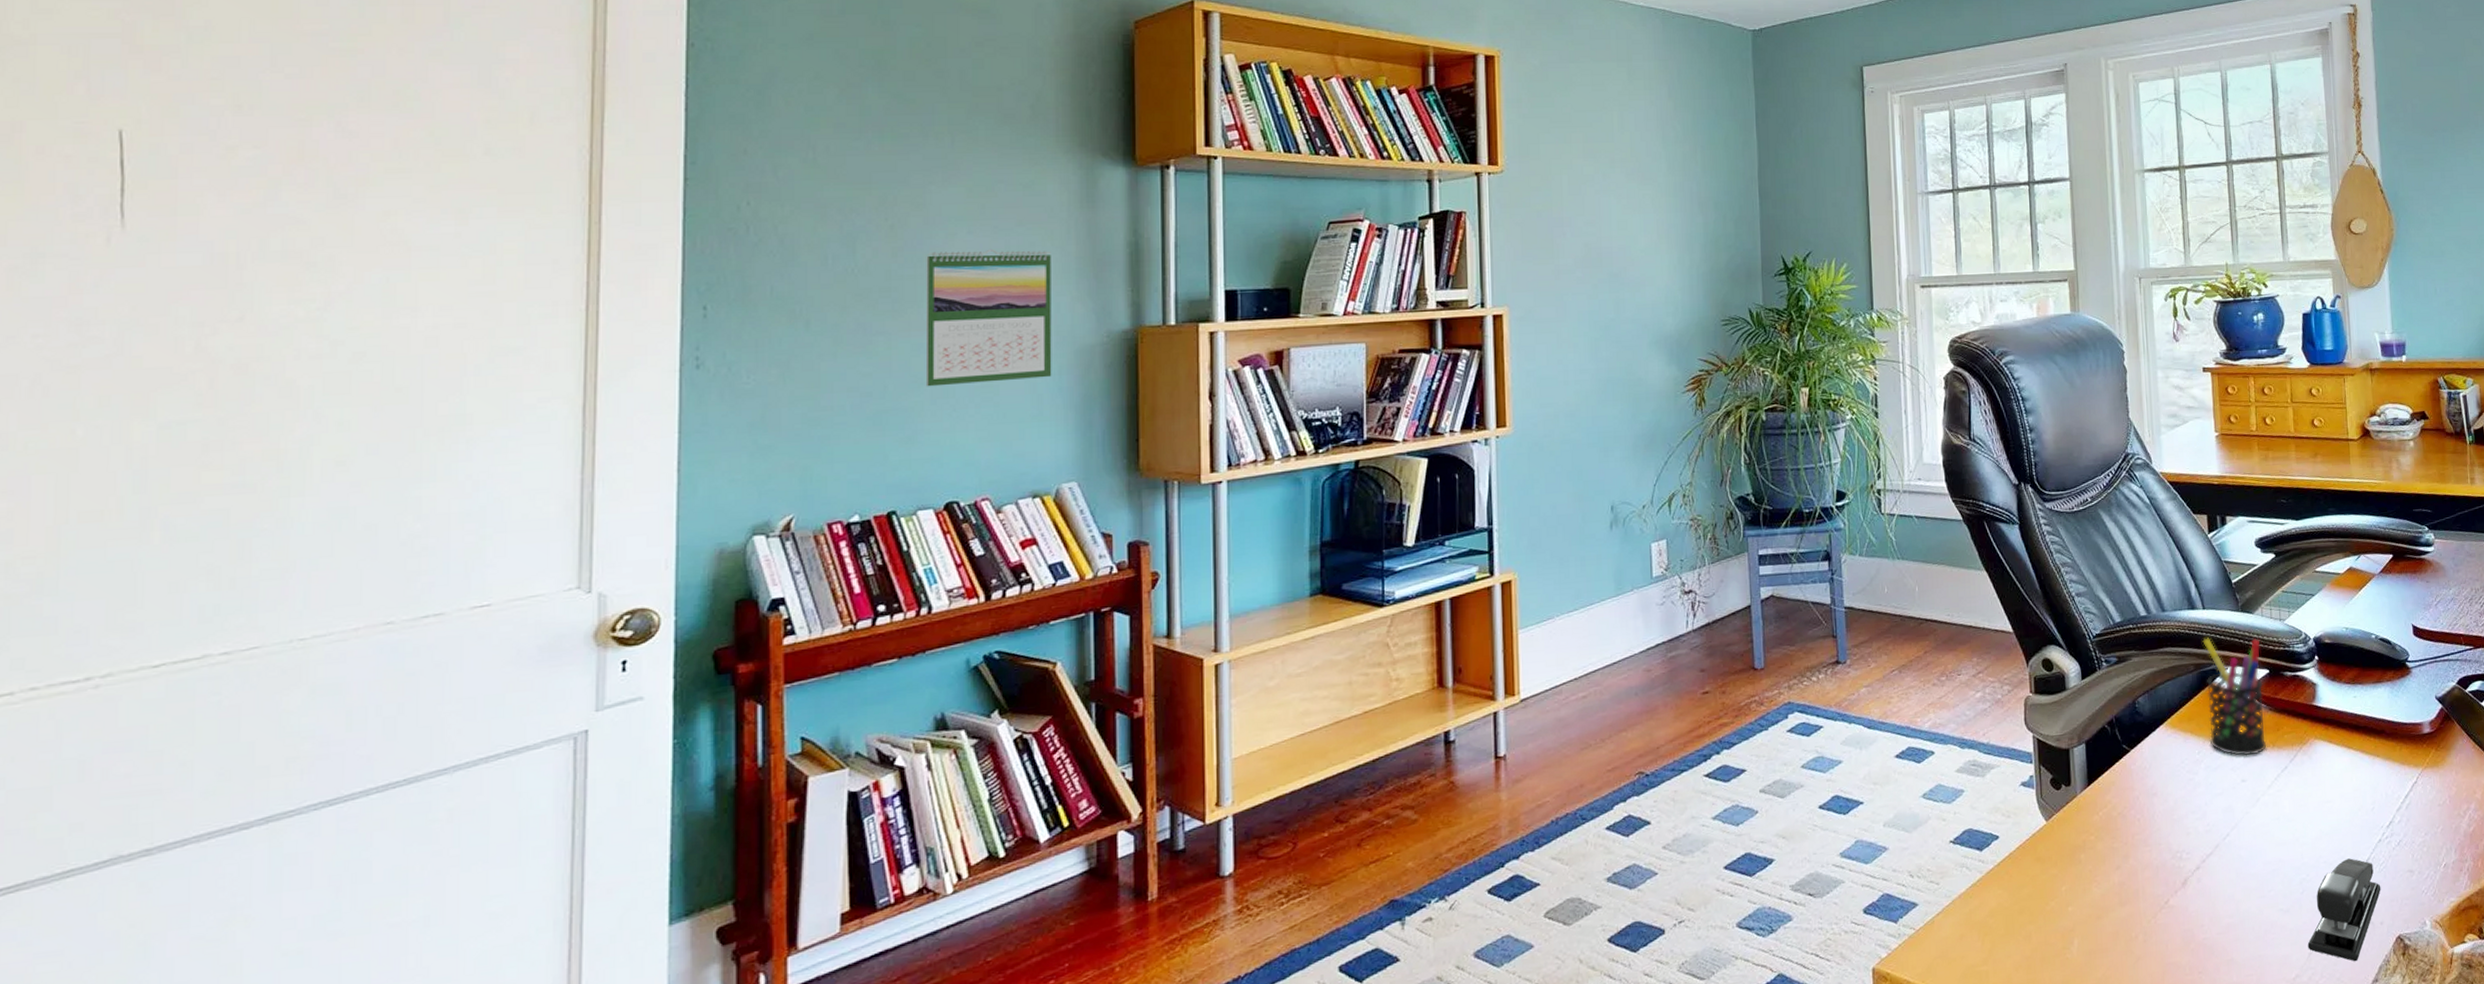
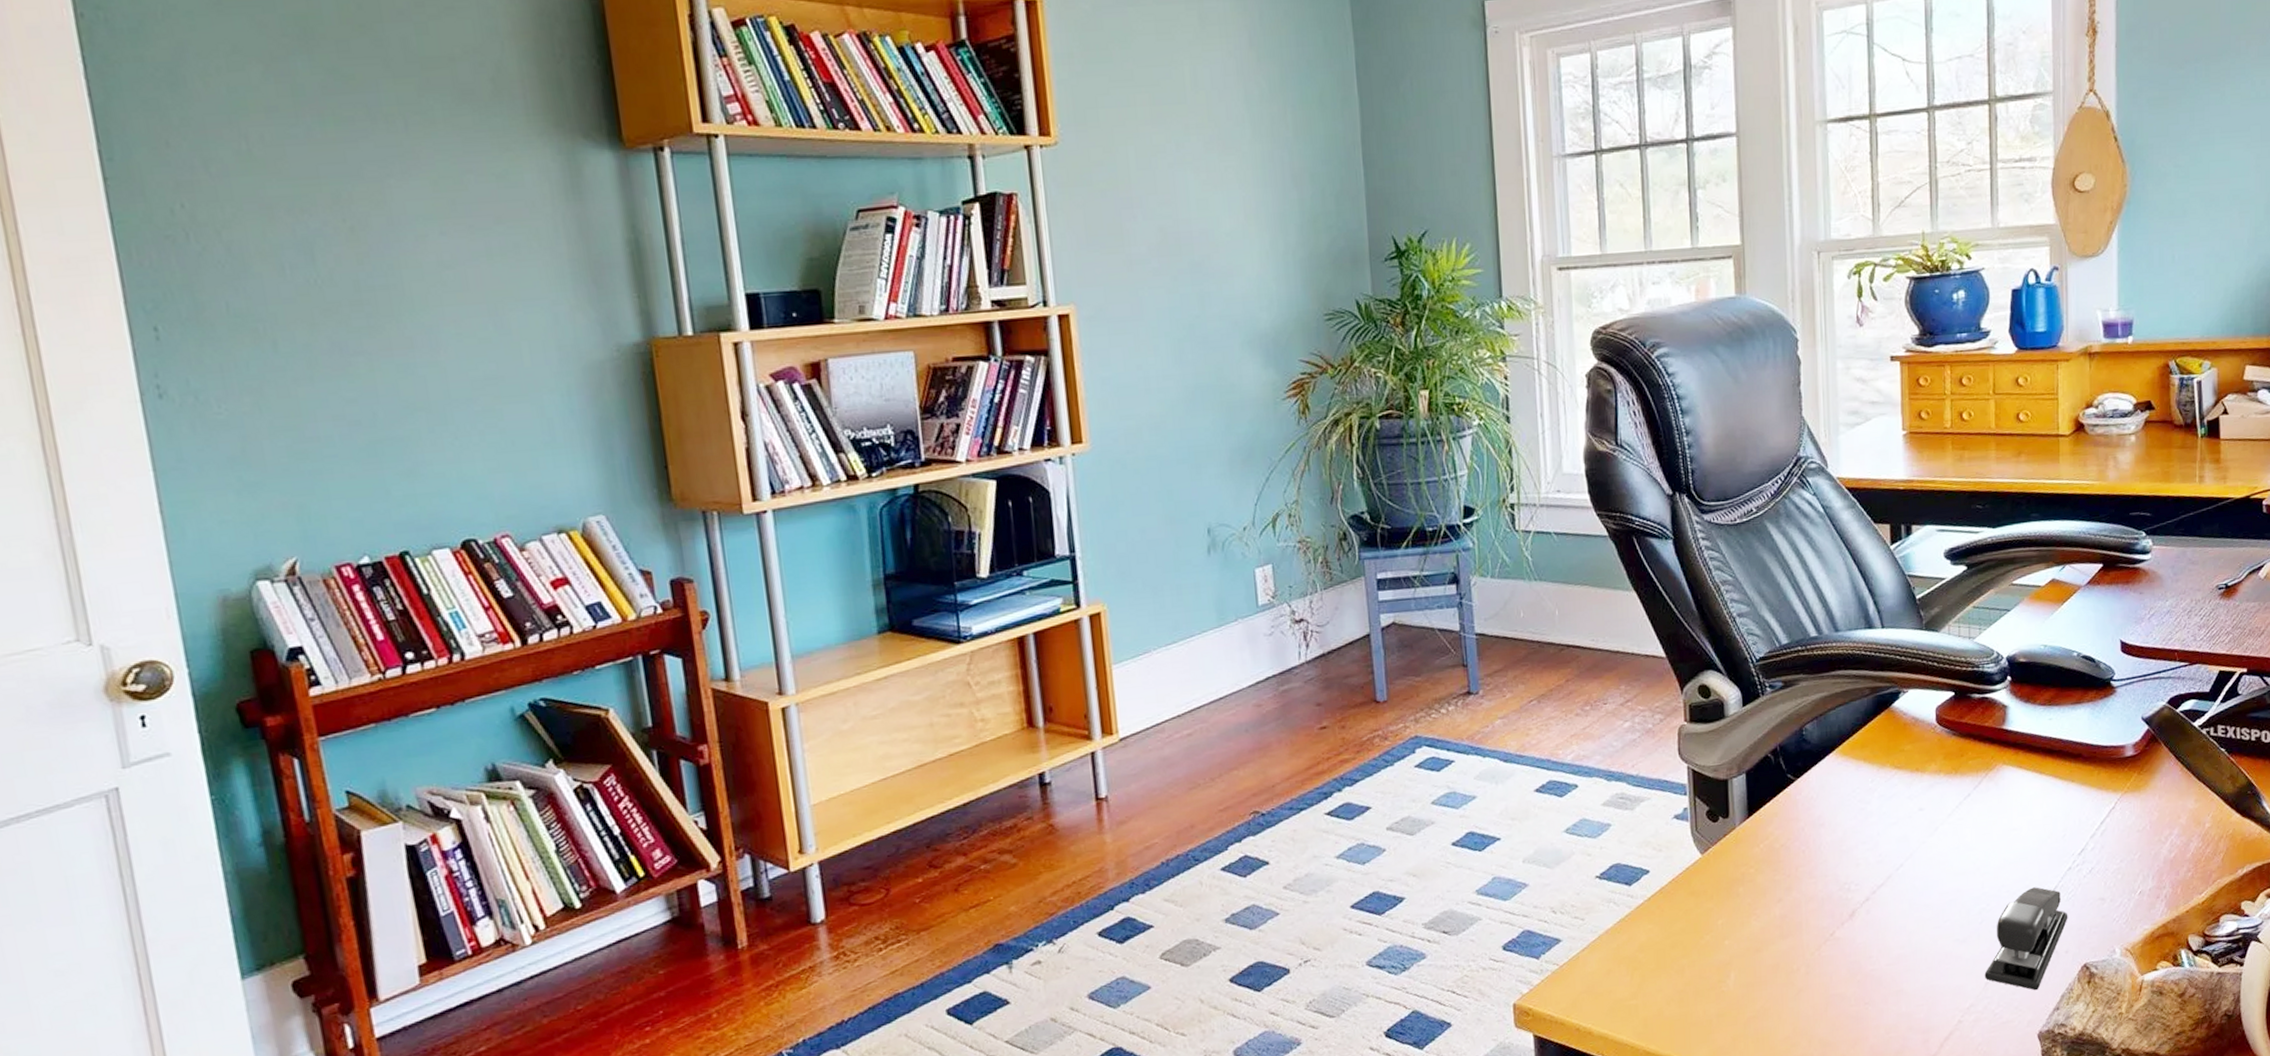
calendar: present [925,249,1052,387] -> none [397,252,561,413]
pen holder: present [2202,637,2267,756] -> none [1880,659,1949,784]

